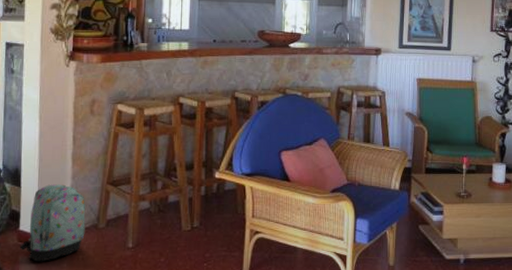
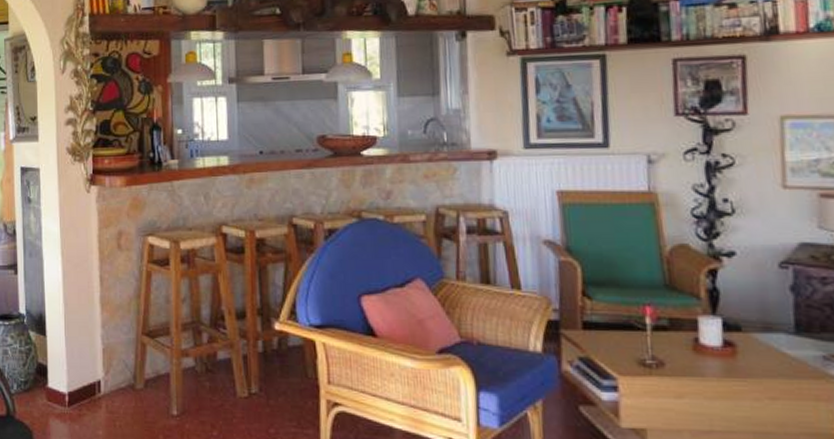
backpack: present [20,184,86,262] -> none [50,334,121,427]

